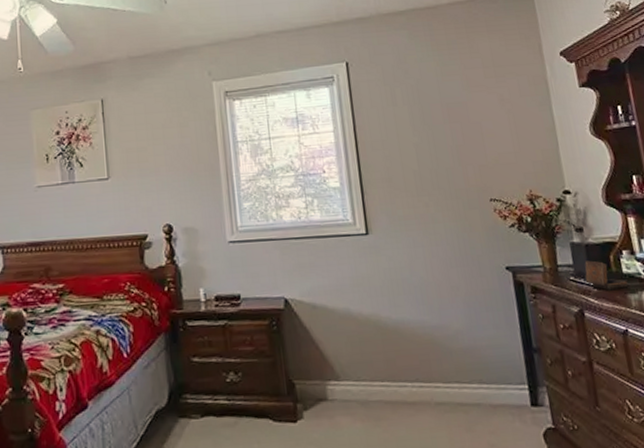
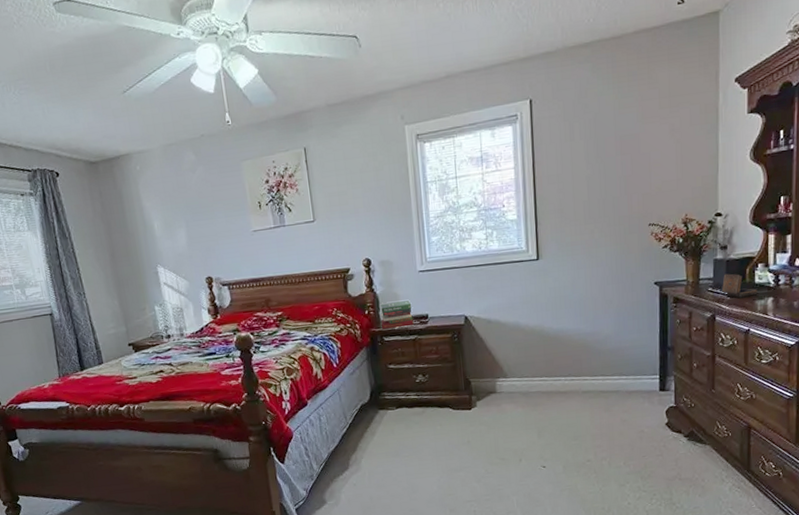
books: none [182,275,223,311] -> present [380,299,414,329]

